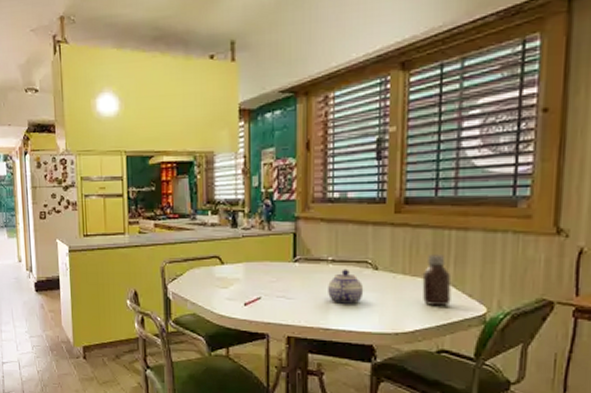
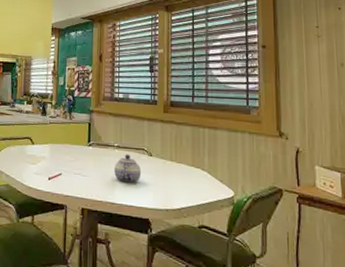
bottle: present [422,255,452,305] -> none [185,146,207,188]

